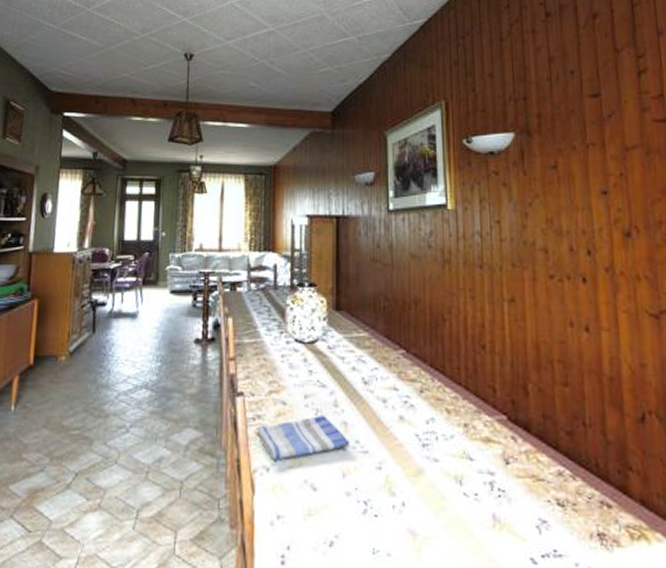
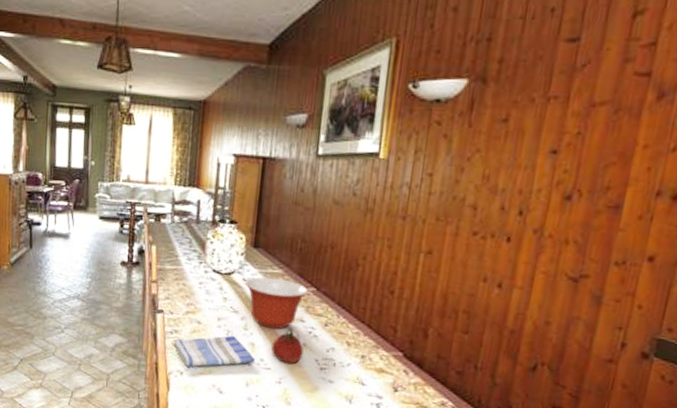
mixing bowl: none [331,342,396,403] -> present [246,276,307,330]
fruit: none [367,402,401,444] -> present [271,330,304,364]

